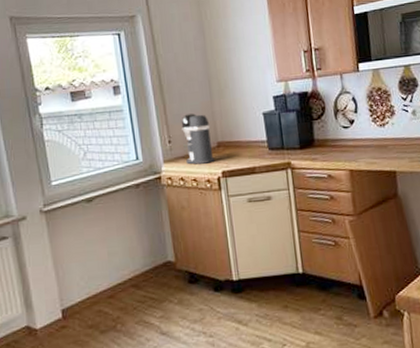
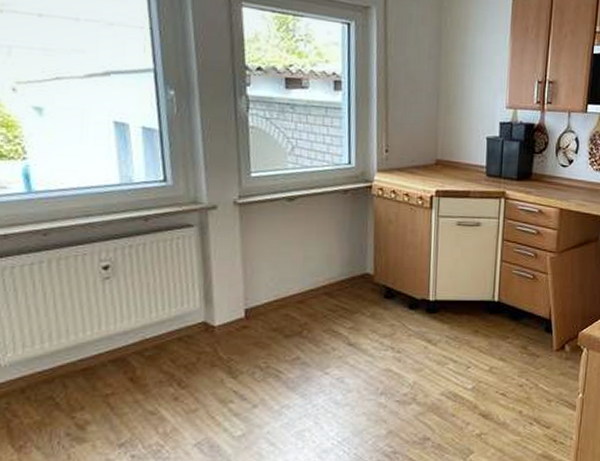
coffee maker: present [181,112,216,165] -> none [401,124,432,180]

